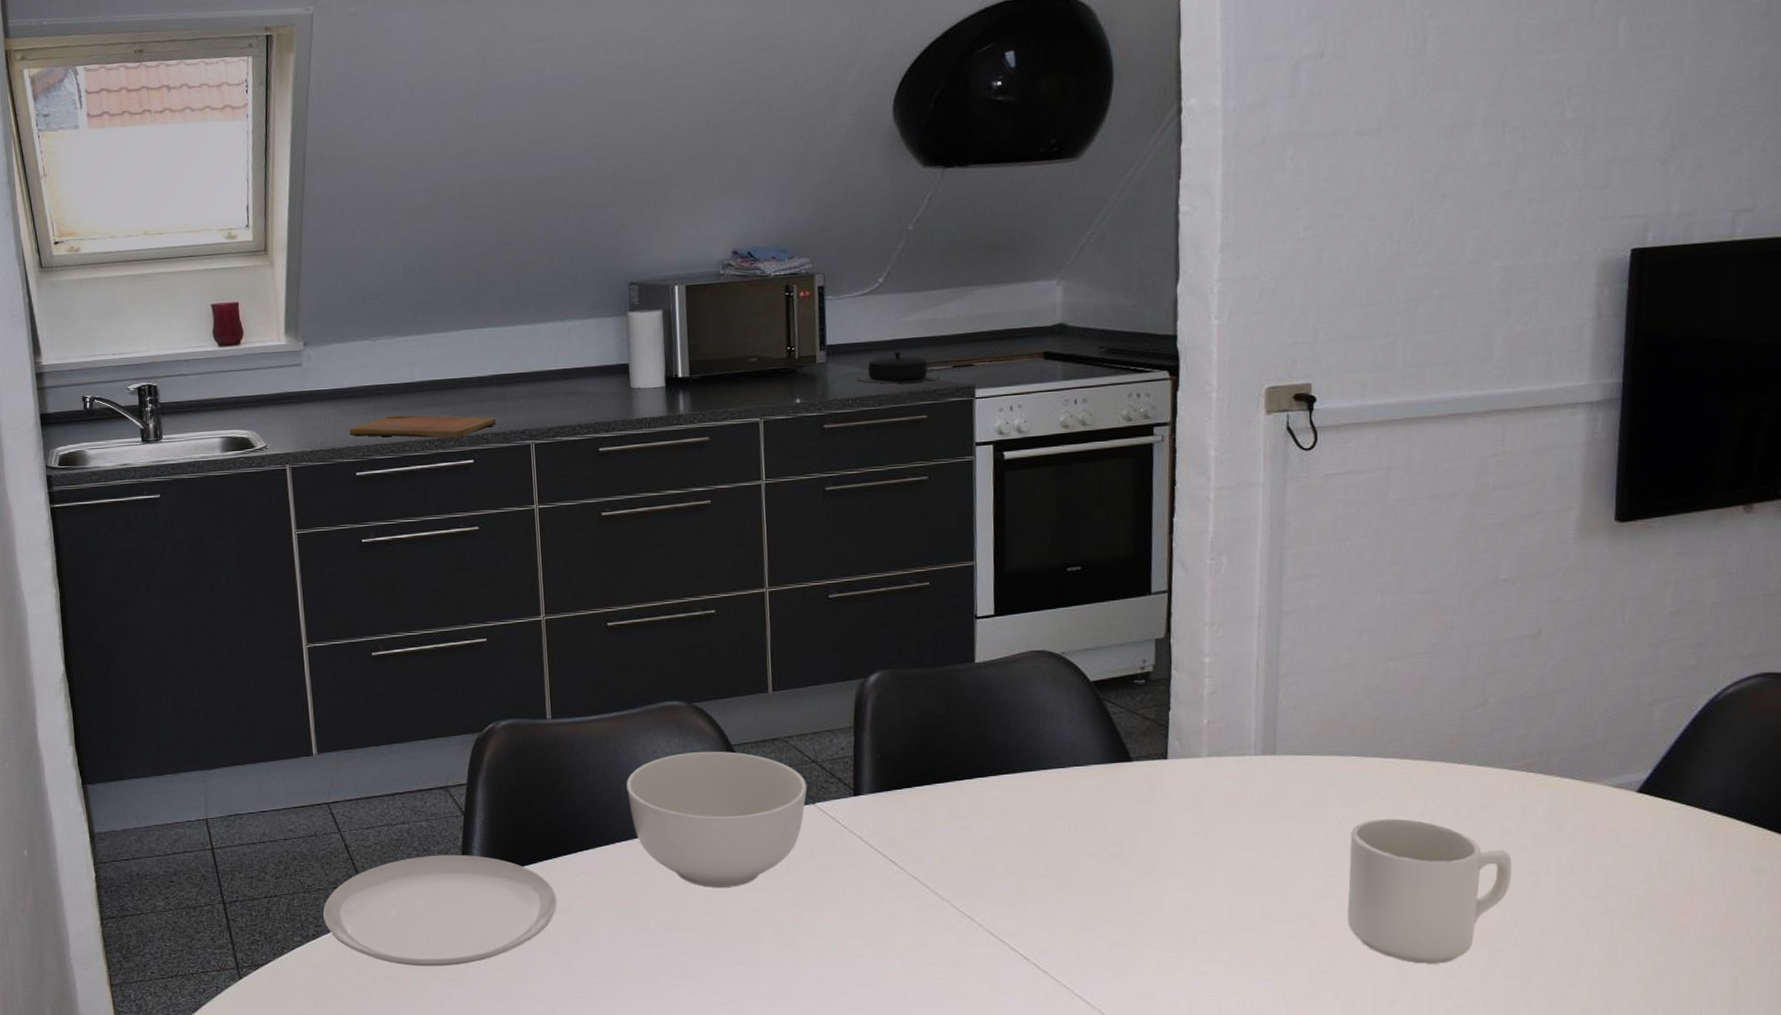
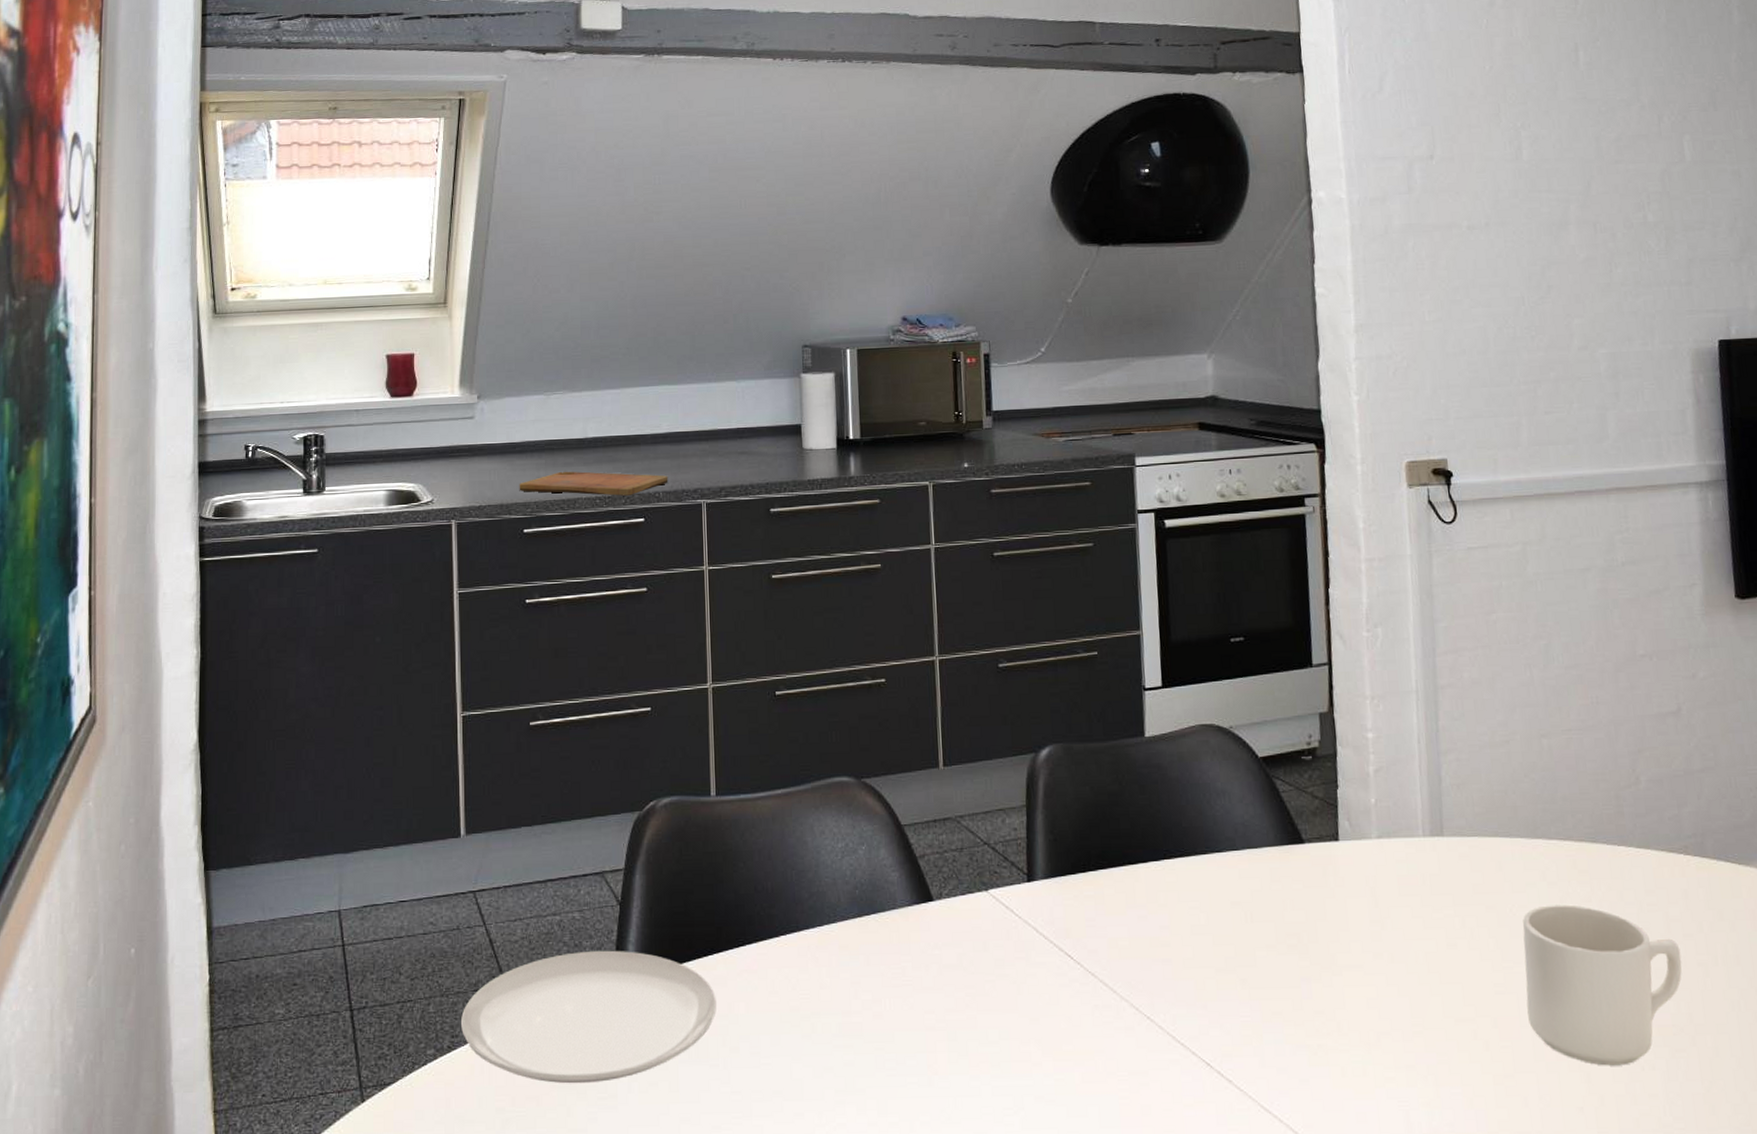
bowl: present [626,751,808,887] -> none [793,832,980,987]
cooking pot: present [857,350,940,384] -> none [1022,417,1101,450]

